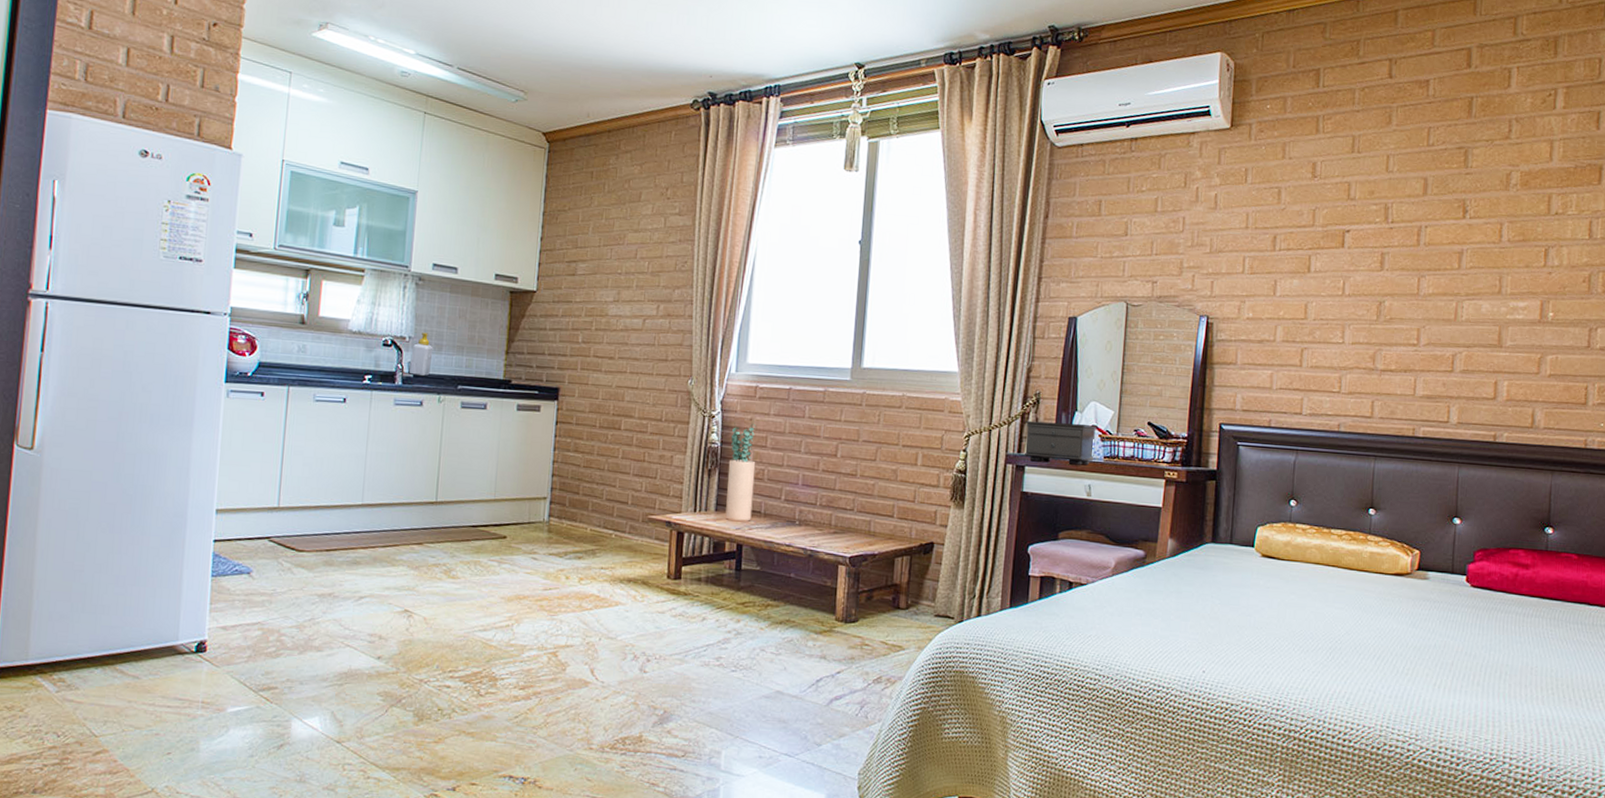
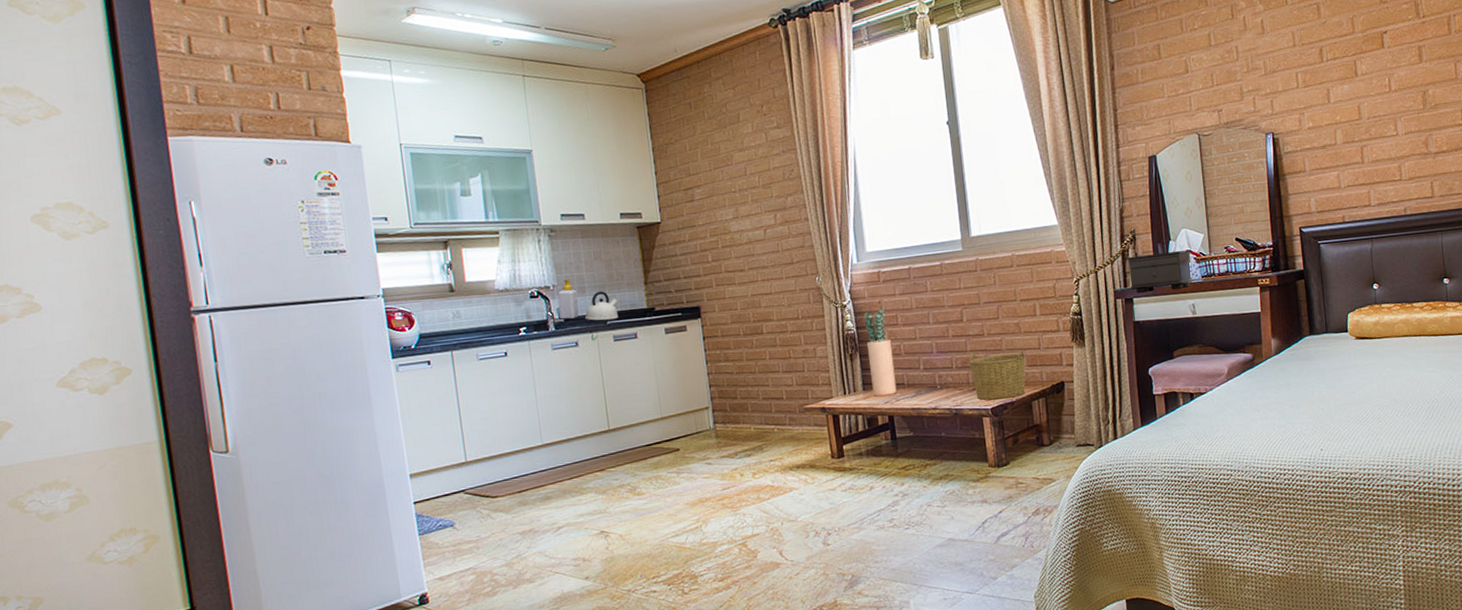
kettle: none [435,351,474,385] -> present [584,291,619,321]
basket: none [834,492,897,550] -> present [969,350,1026,400]

